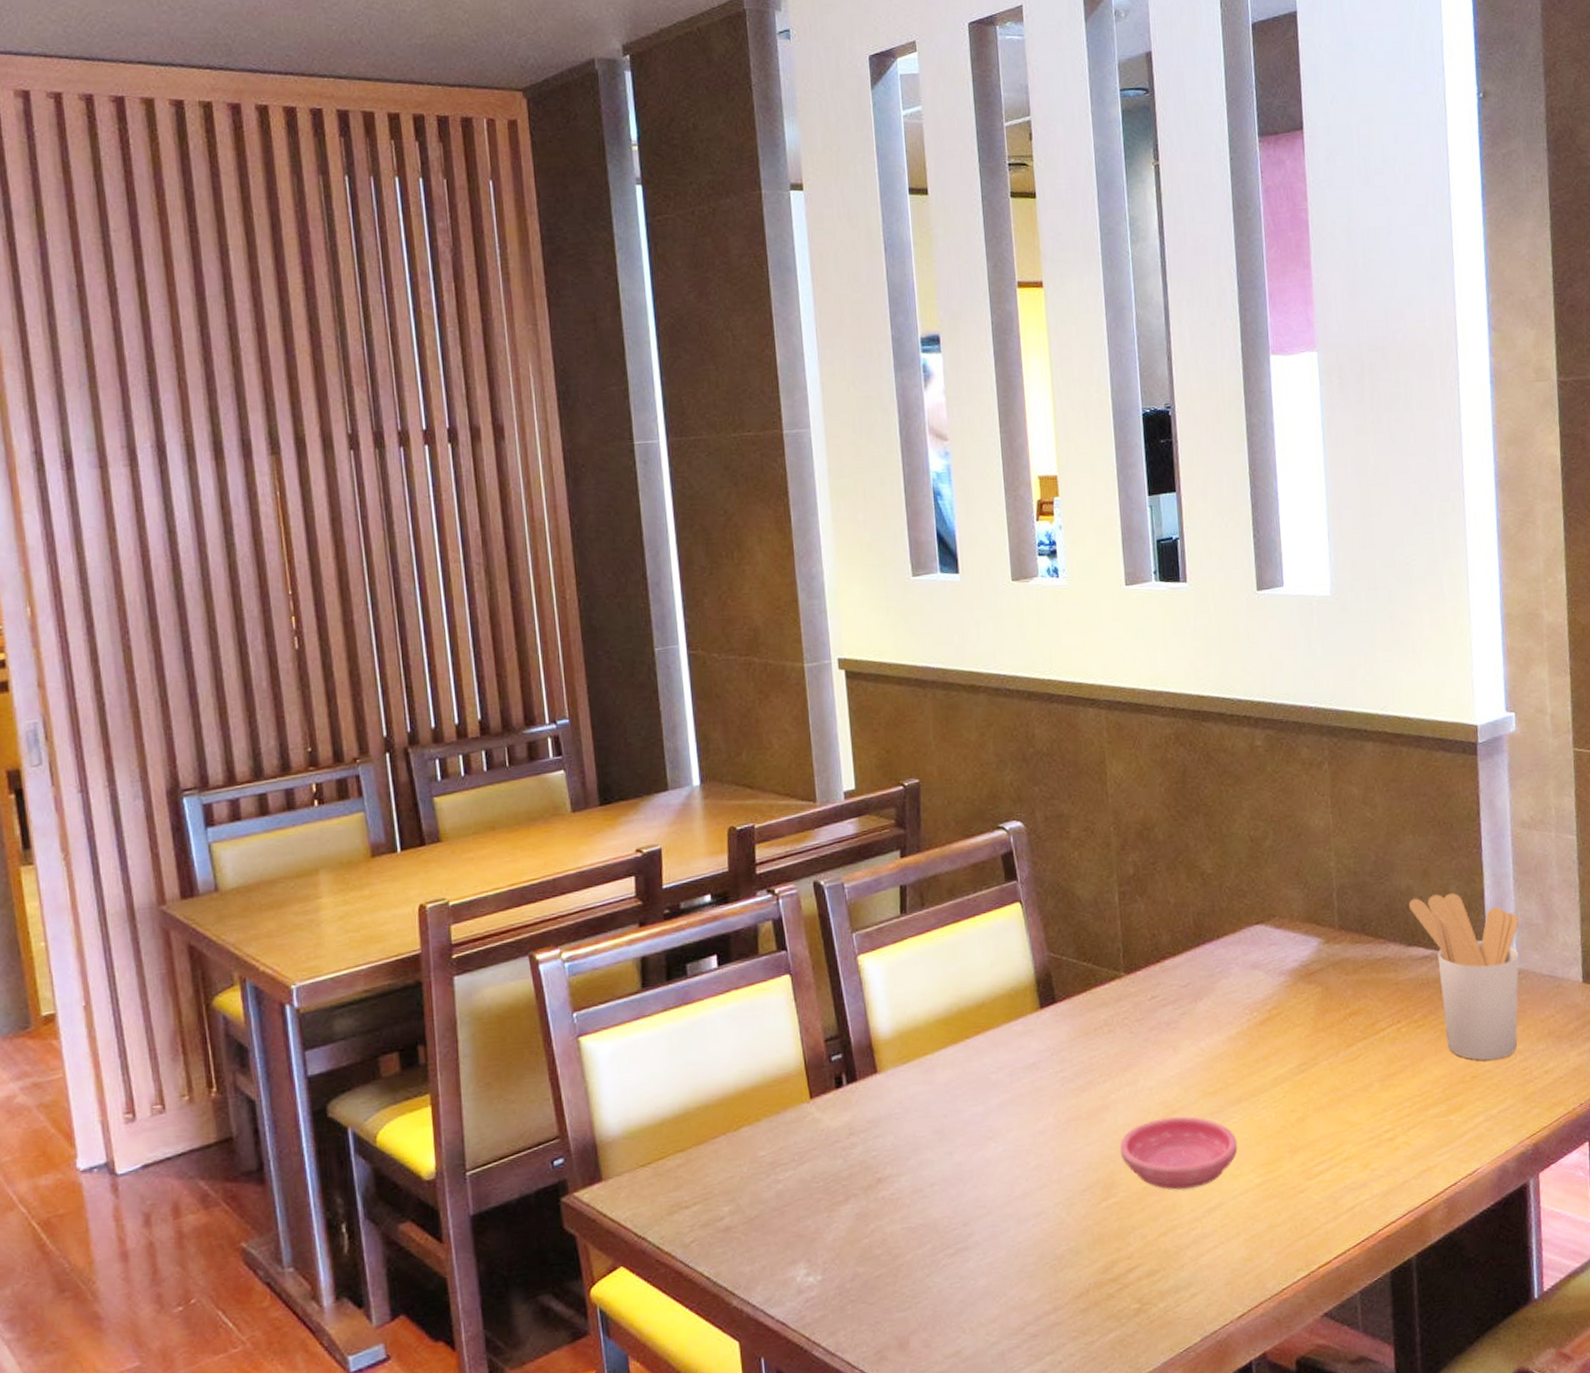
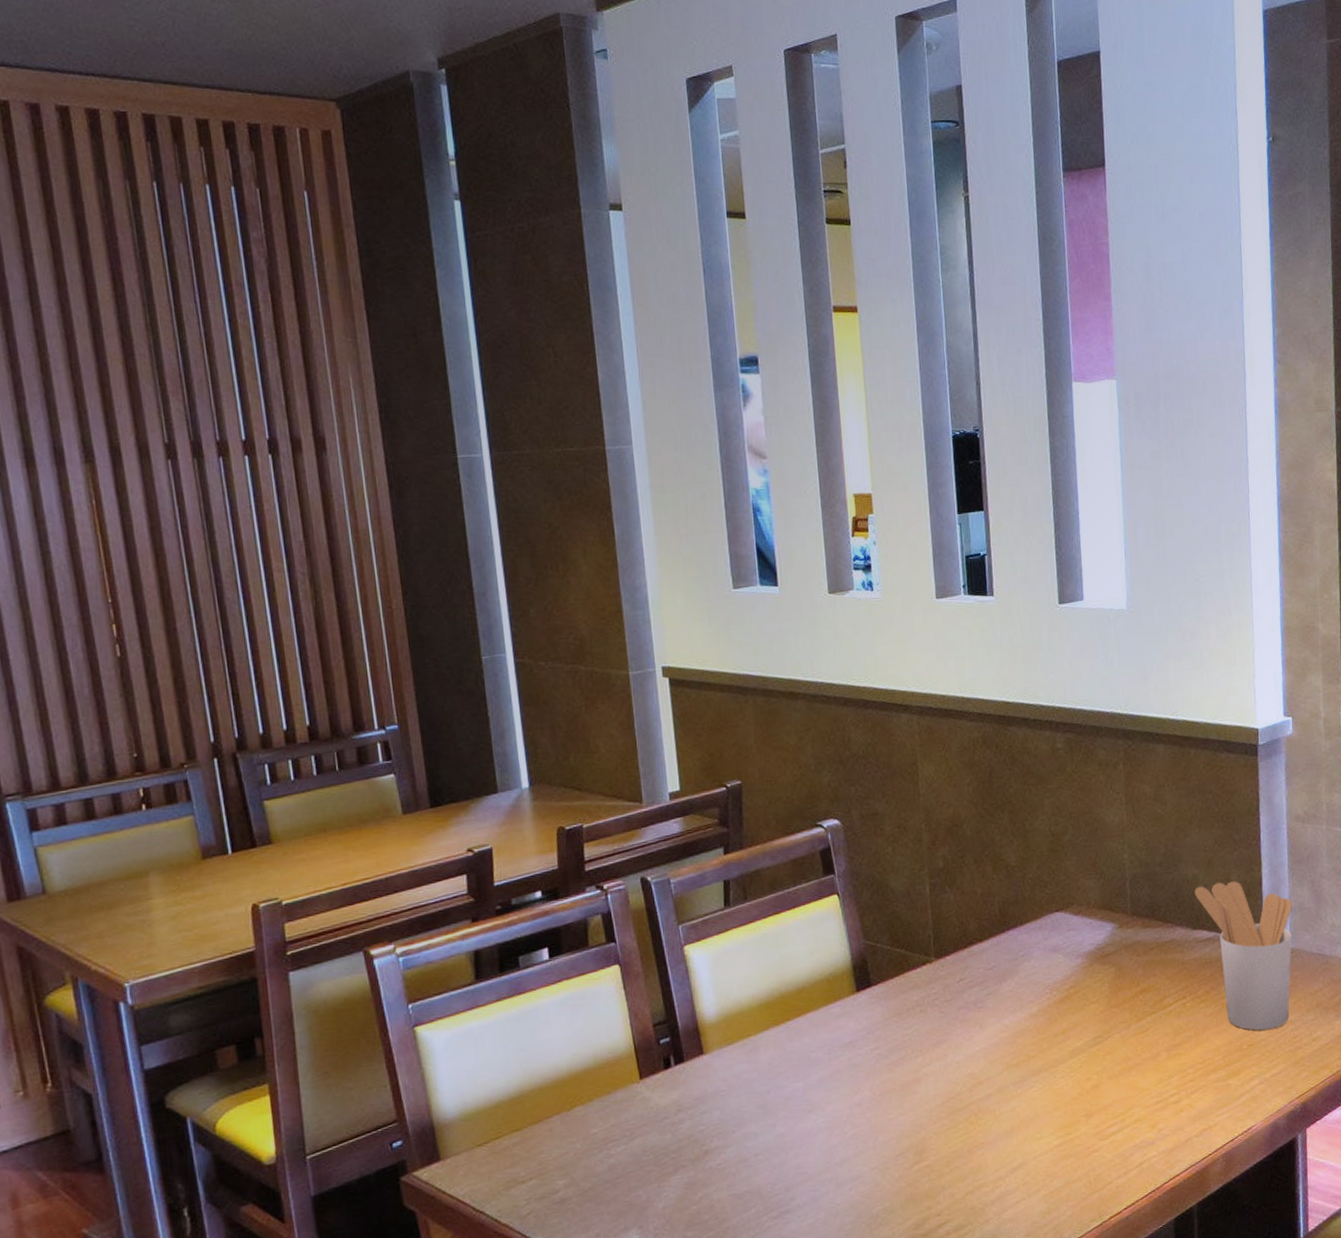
saucer: present [1119,1116,1238,1190] -> none [930,1087,1038,1153]

